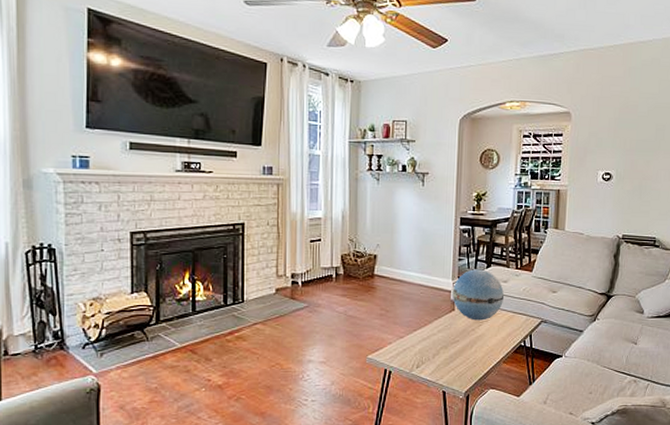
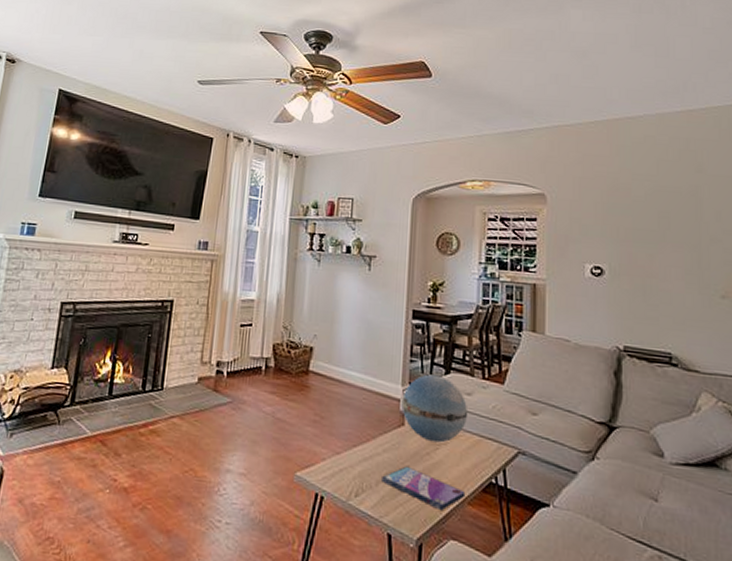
video game case: none [437,341,502,369] -> present [382,466,466,510]

